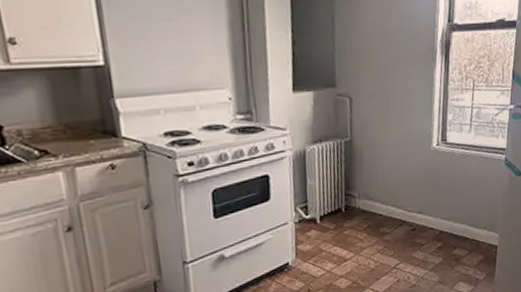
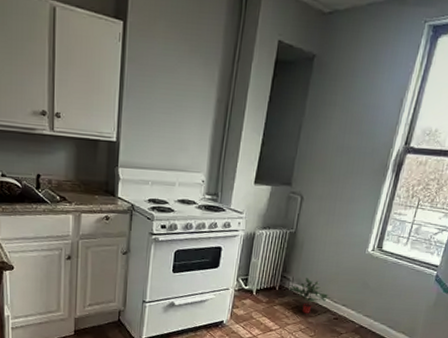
potted plant: none [356,190,403,232] -> present [289,278,330,314]

